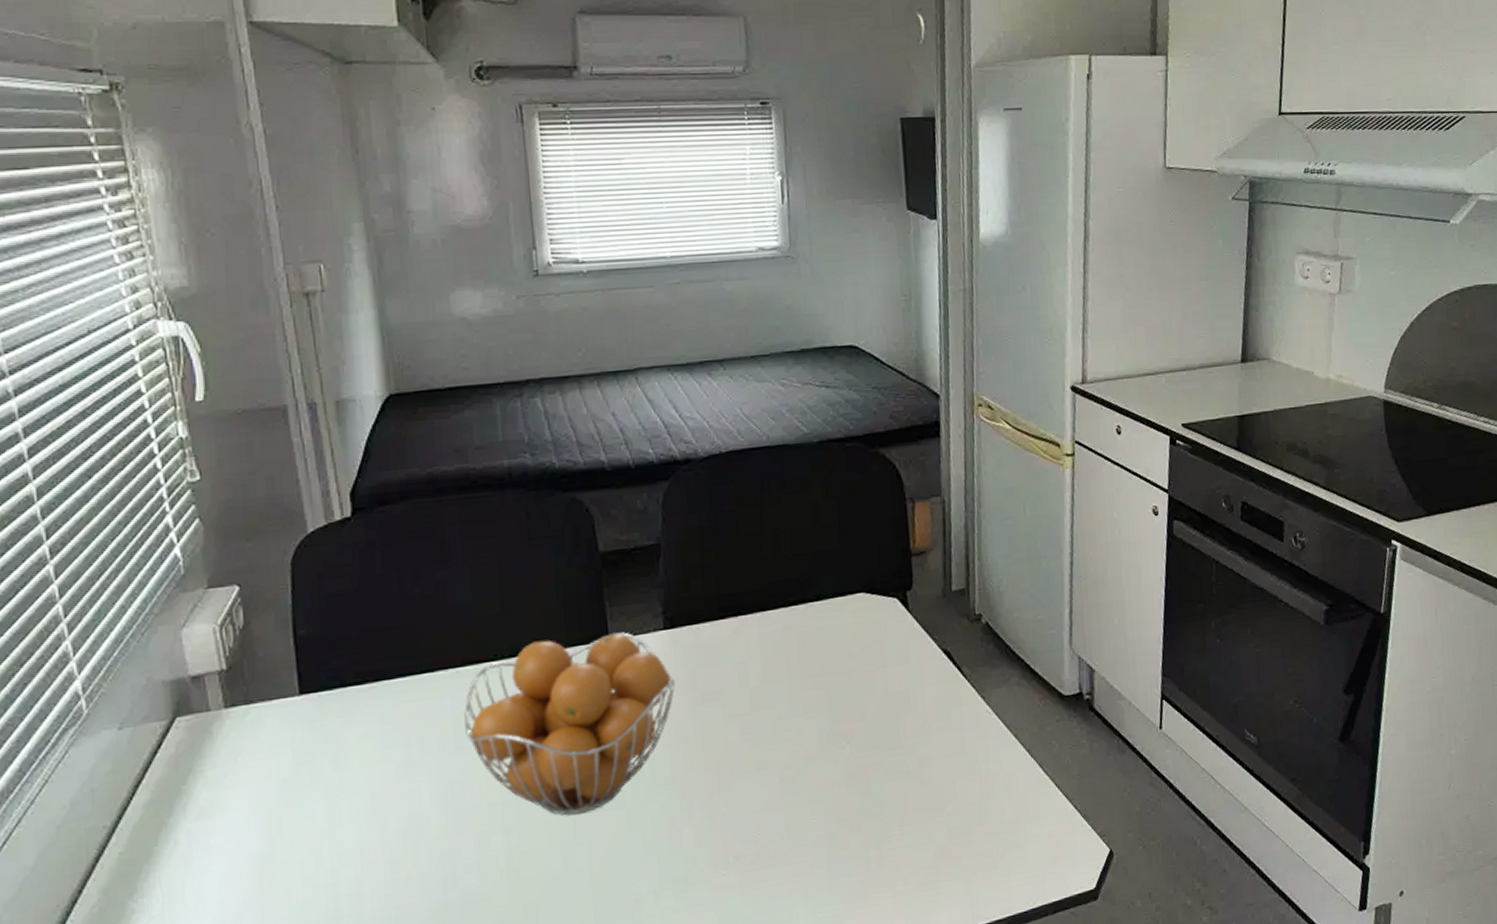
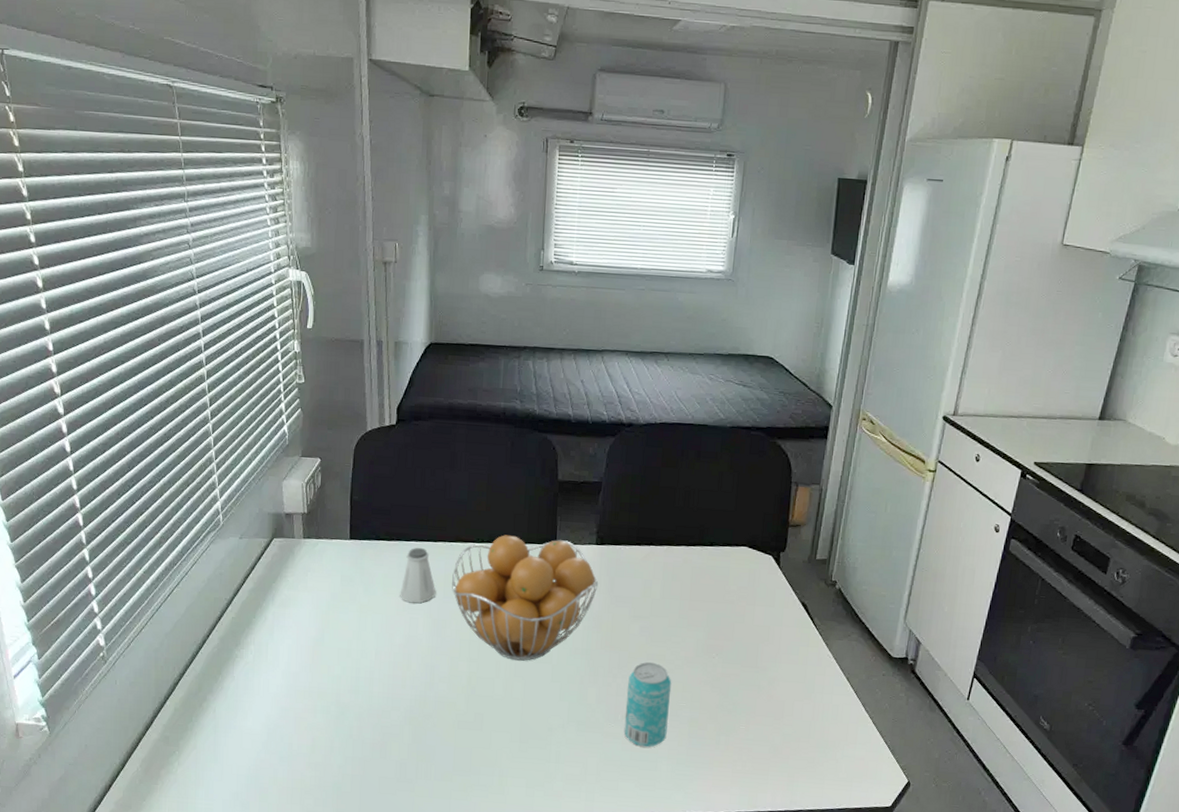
saltshaker: none [388,684,443,768] -> present [400,547,436,603]
beverage can: none [735,772,799,893] -> present [624,662,672,747]

